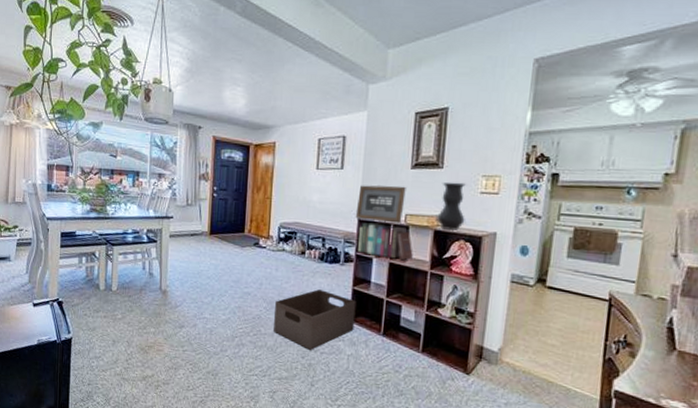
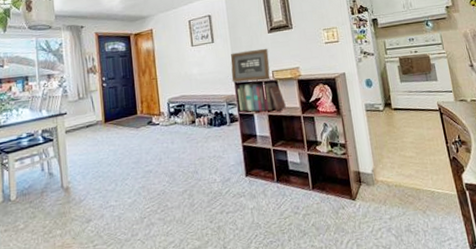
storage basket: present [274,289,356,350] -> none [176,152,251,213]
vase: present [437,182,466,230] -> none [294,37,319,78]

